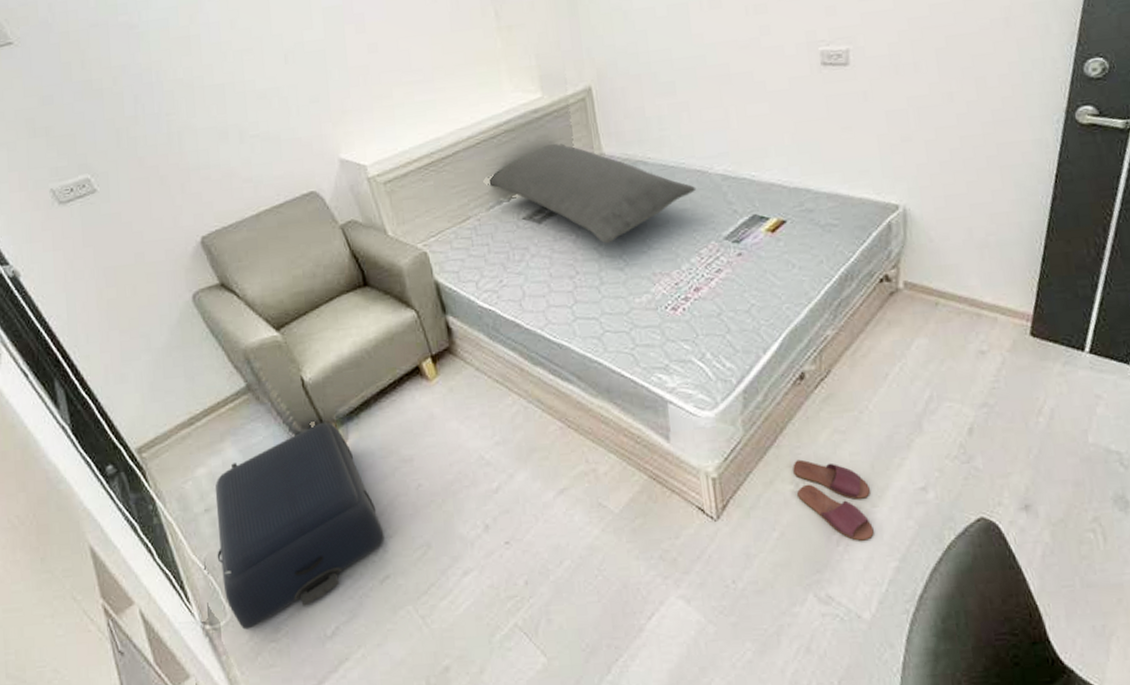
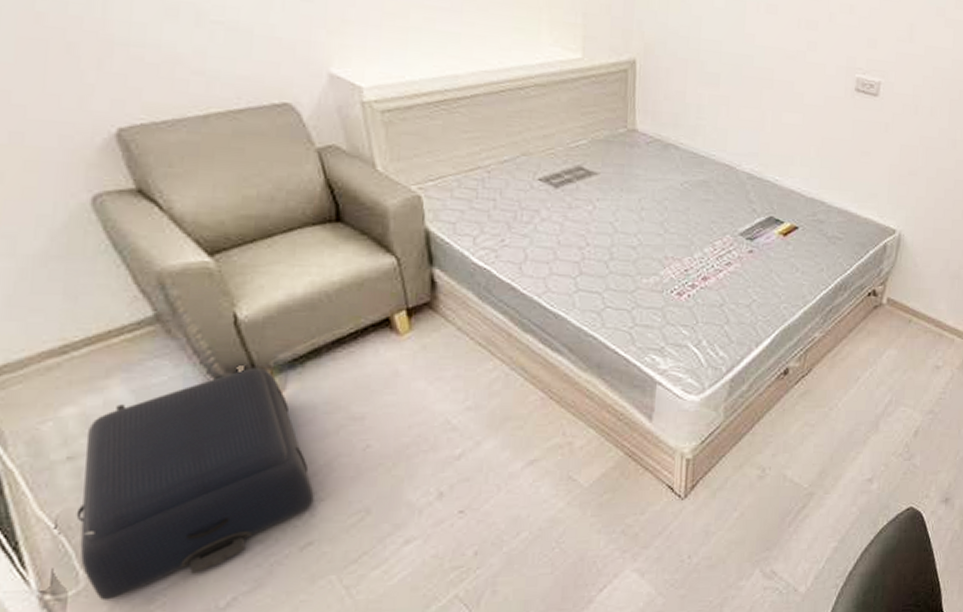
pillow: present [487,143,697,244] -> none [505,109,722,221]
slippers: present [793,459,874,541] -> none [762,447,826,523]

